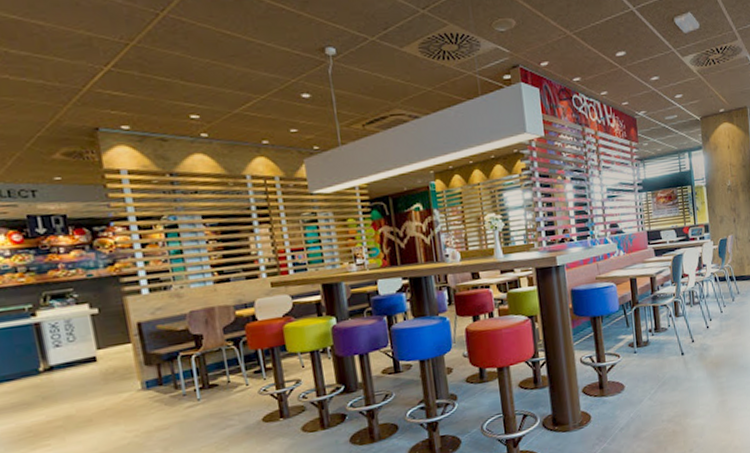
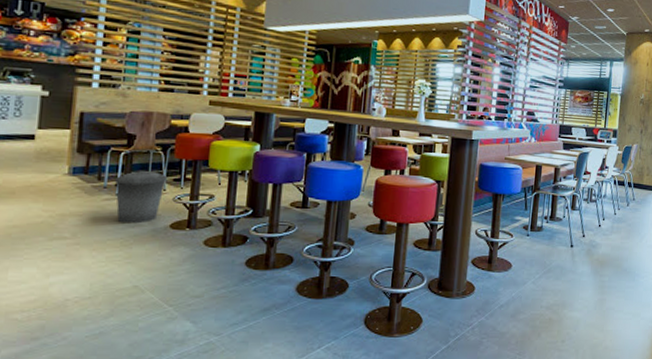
trash can: none [192,368,248,427] -> present [114,171,168,224]

